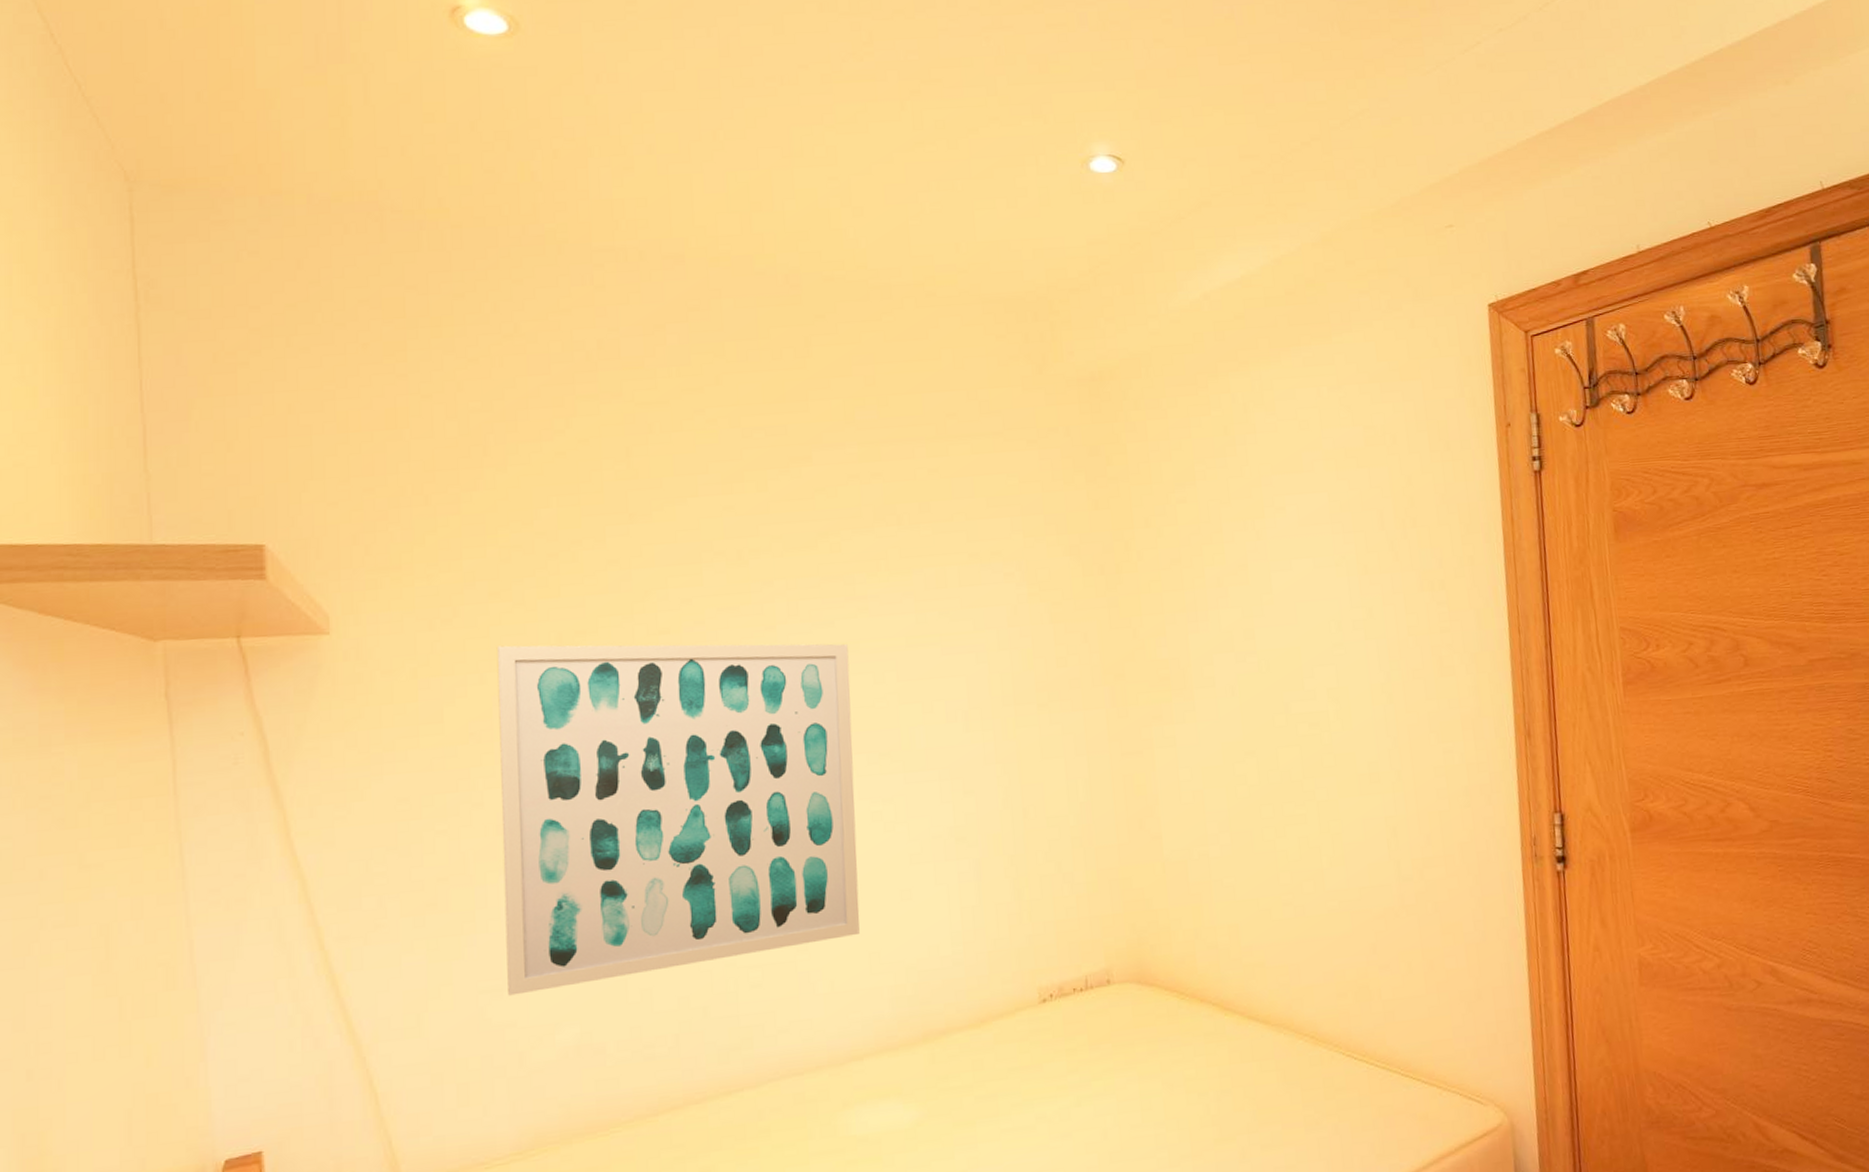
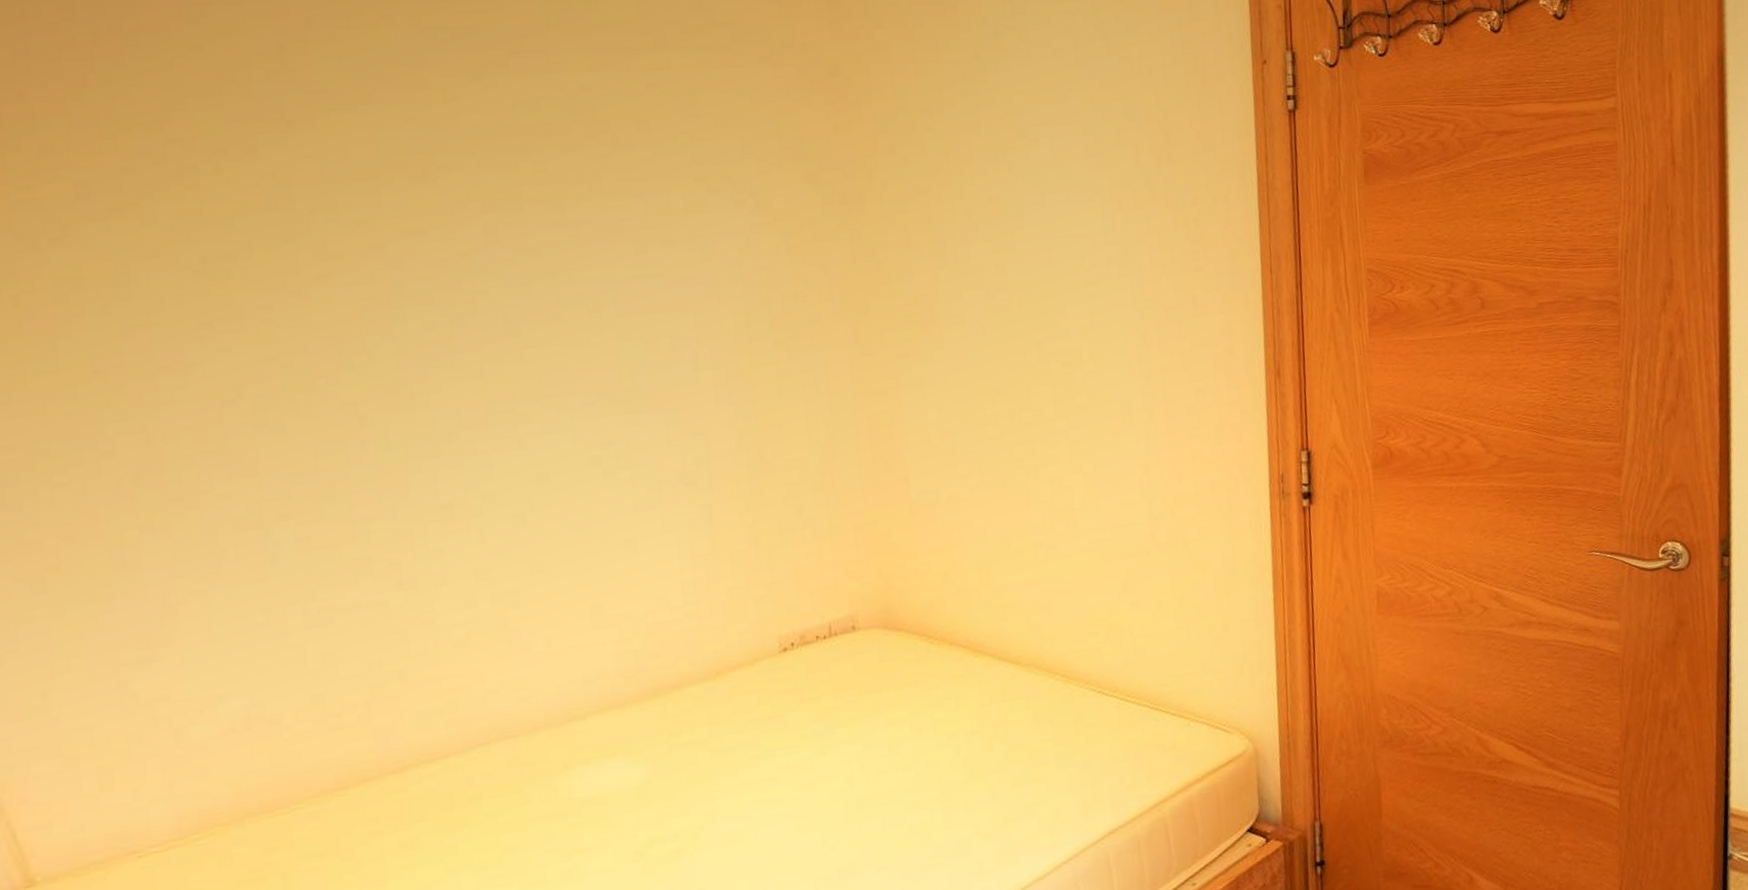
wall art: present [496,643,860,996] -> none [122,270,579,667]

